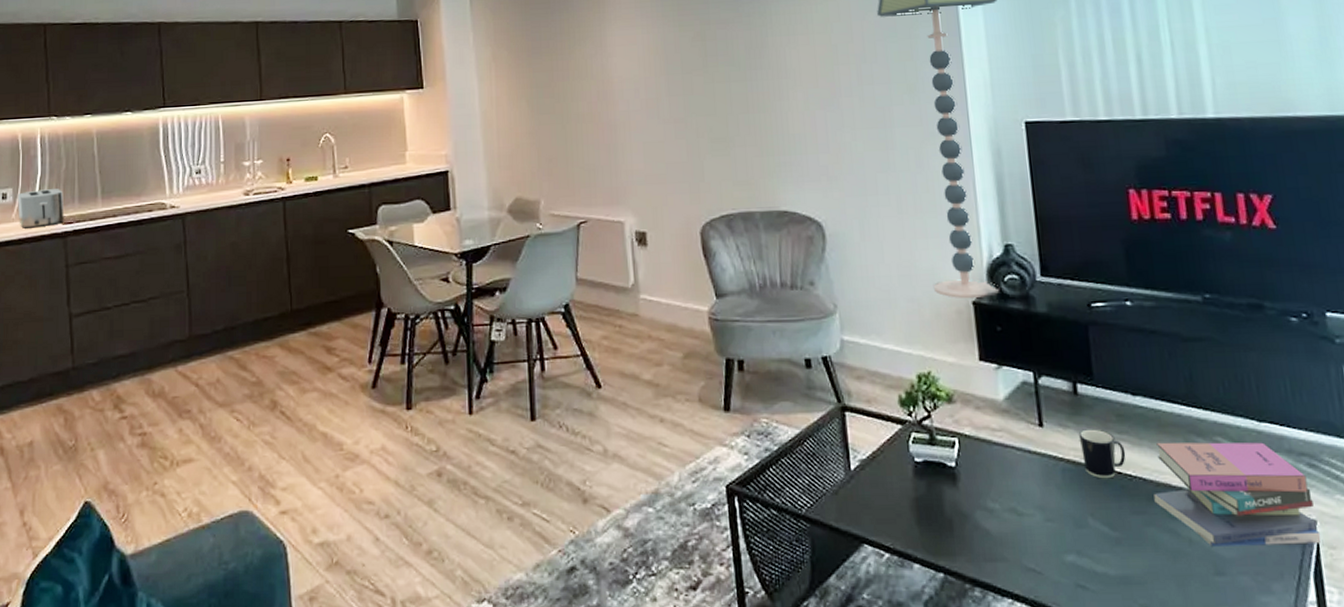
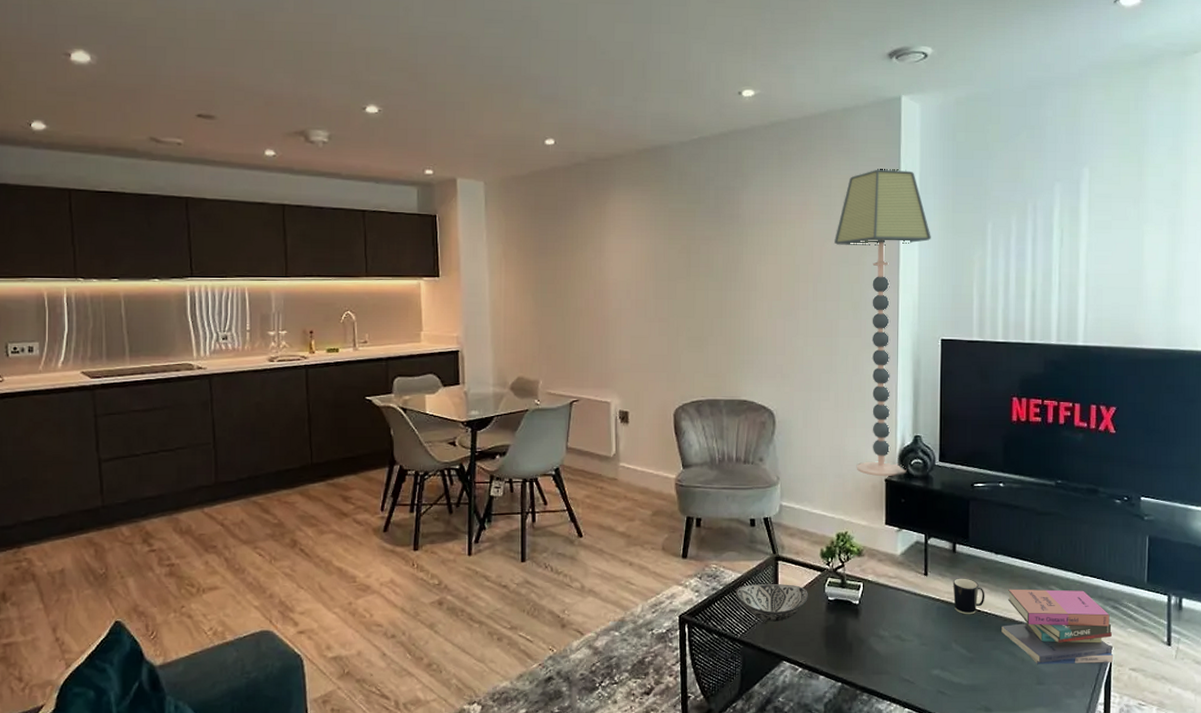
toaster: present [17,189,64,228] -> none [44,345,92,380]
decorative bowl: none [794,442,889,492] -> present [736,584,809,622]

